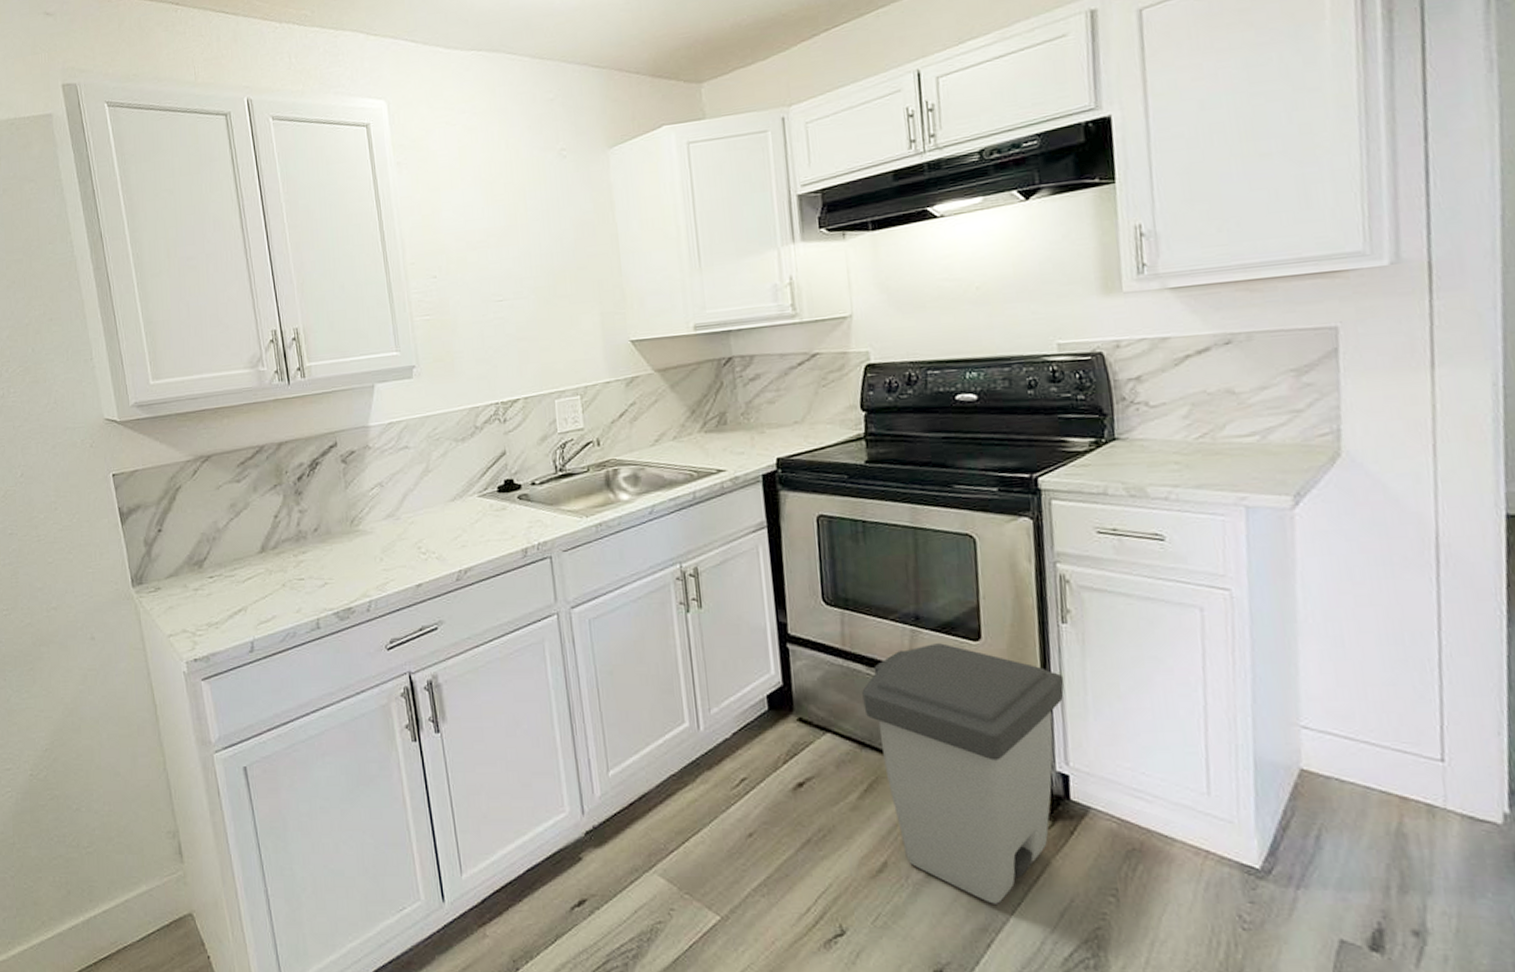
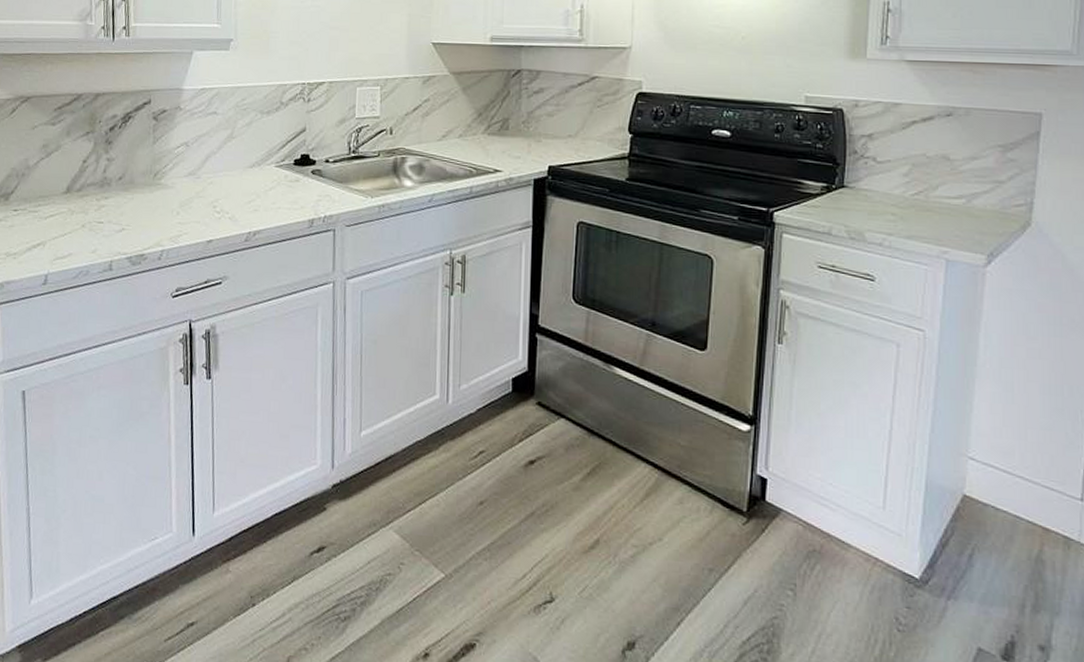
trash can: present [862,643,1064,904] -> none [597,348,774,588]

